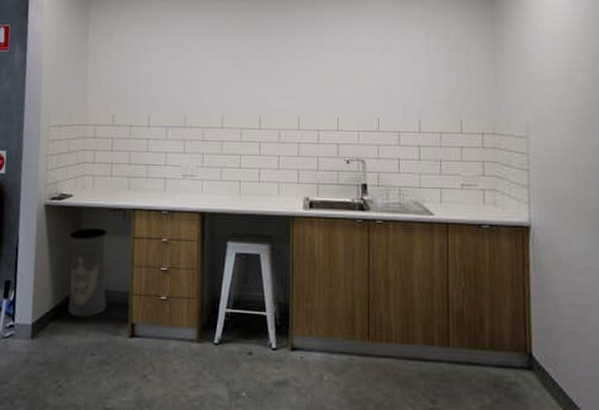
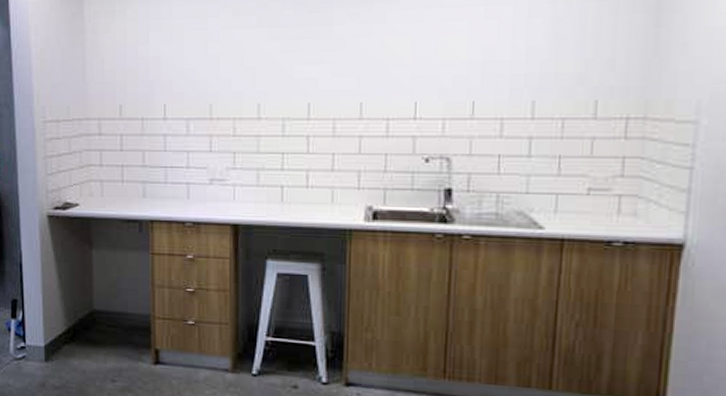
trash bin: present [68,228,108,317] -> none [78,242,125,341]

